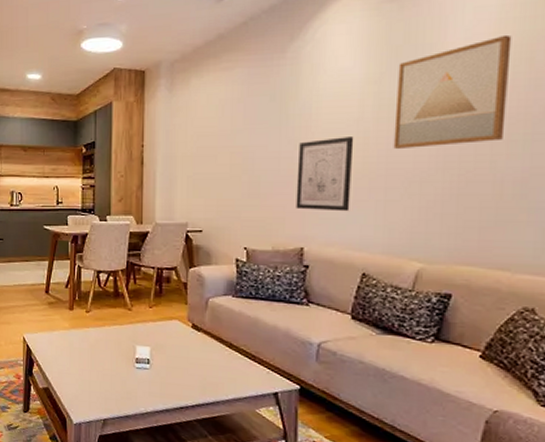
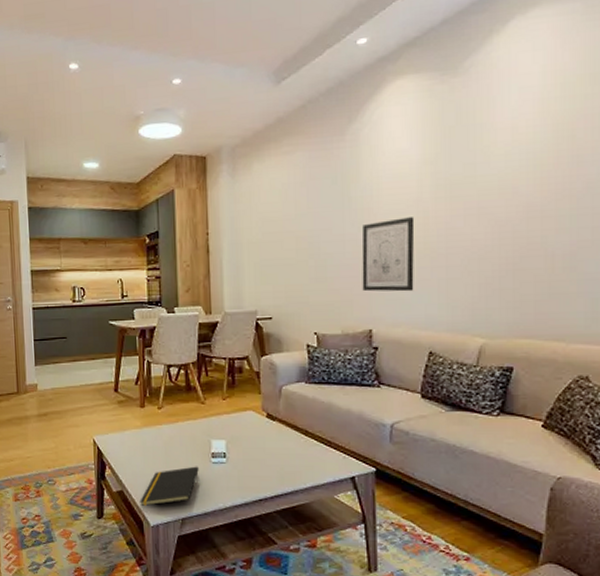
notepad: none [64,369,122,405] -> present [140,466,199,507]
wall art: present [393,34,512,149] -> none [451,113,554,227]

